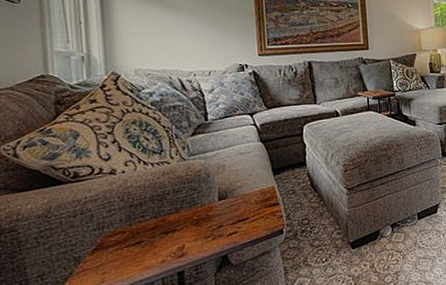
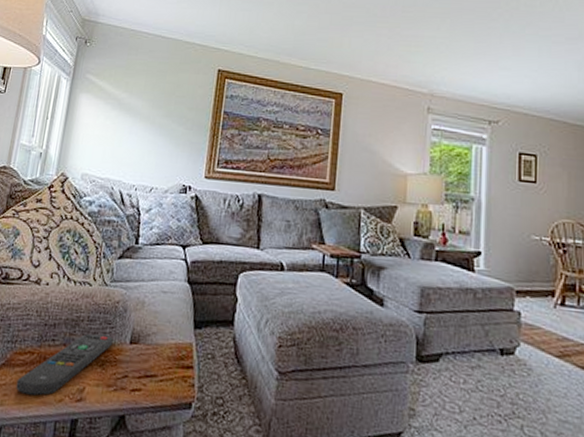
remote control: none [113,199,203,267] -> present [15,334,113,396]

